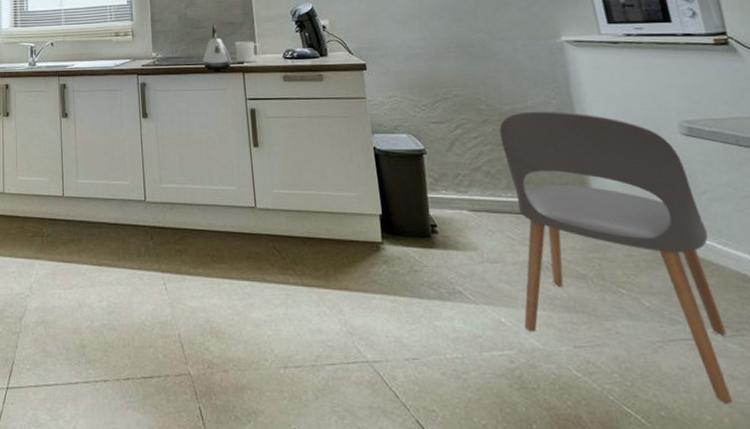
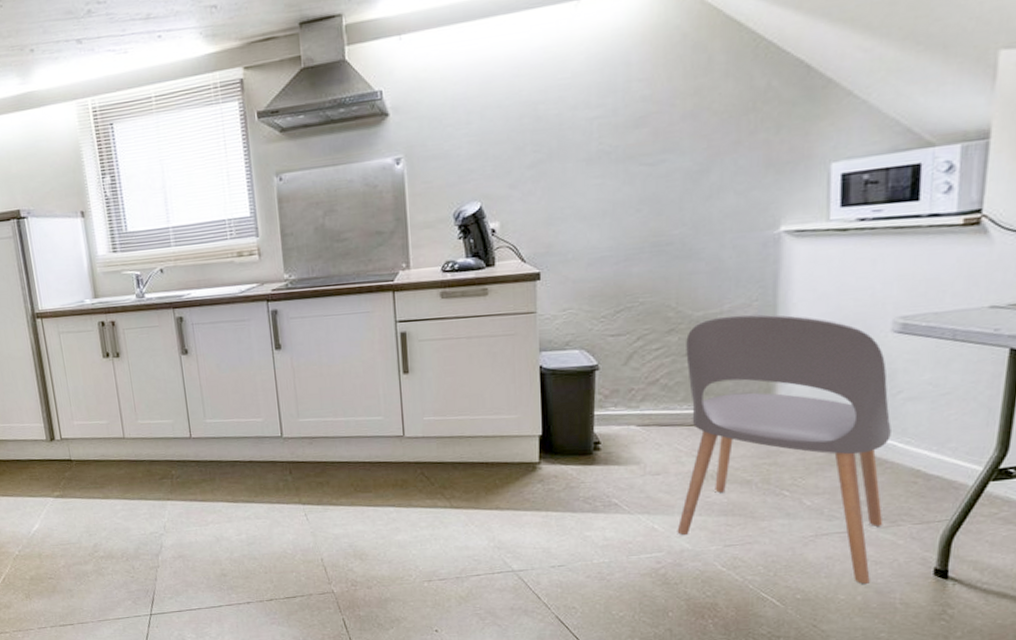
kettle: present [202,23,232,71] -> none [344,234,380,291]
mug: present [234,41,262,63] -> none [383,252,416,280]

